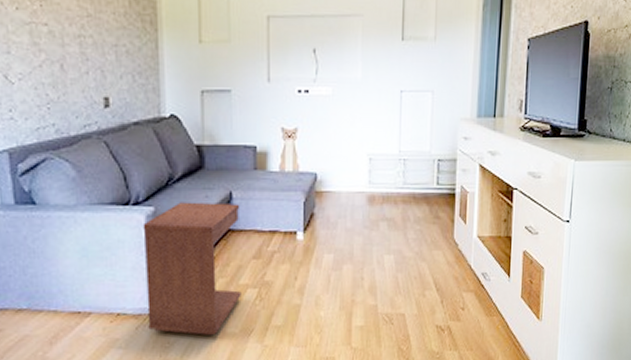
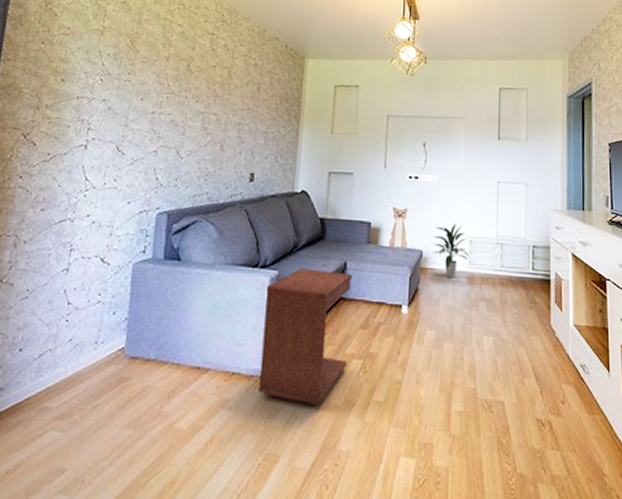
indoor plant: none [328,140,369,200] -> present [432,223,469,278]

